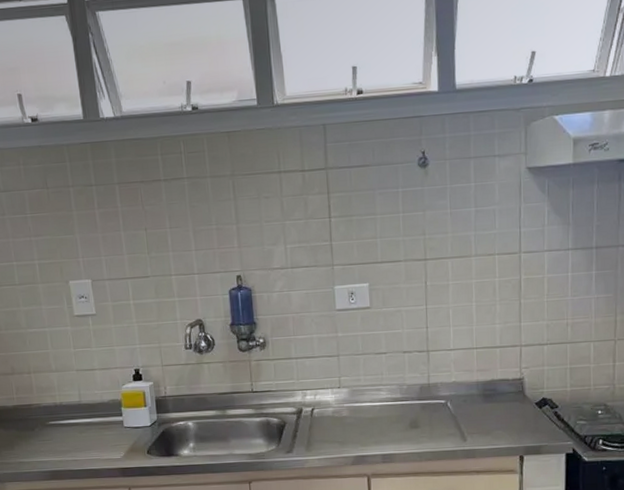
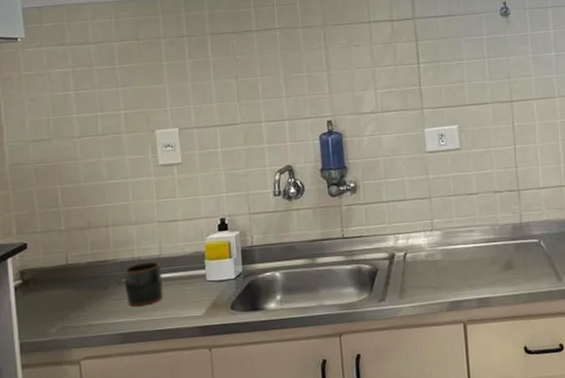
mug: none [48,407,85,447] -> present [124,261,163,306]

